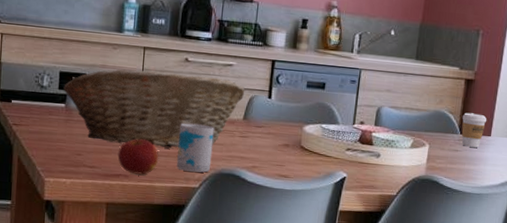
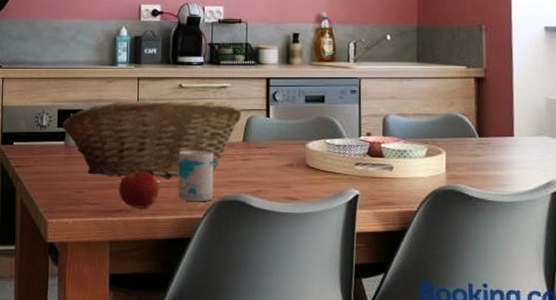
coffee cup: present [461,112,486,148] -> none [478,113,506,150]

